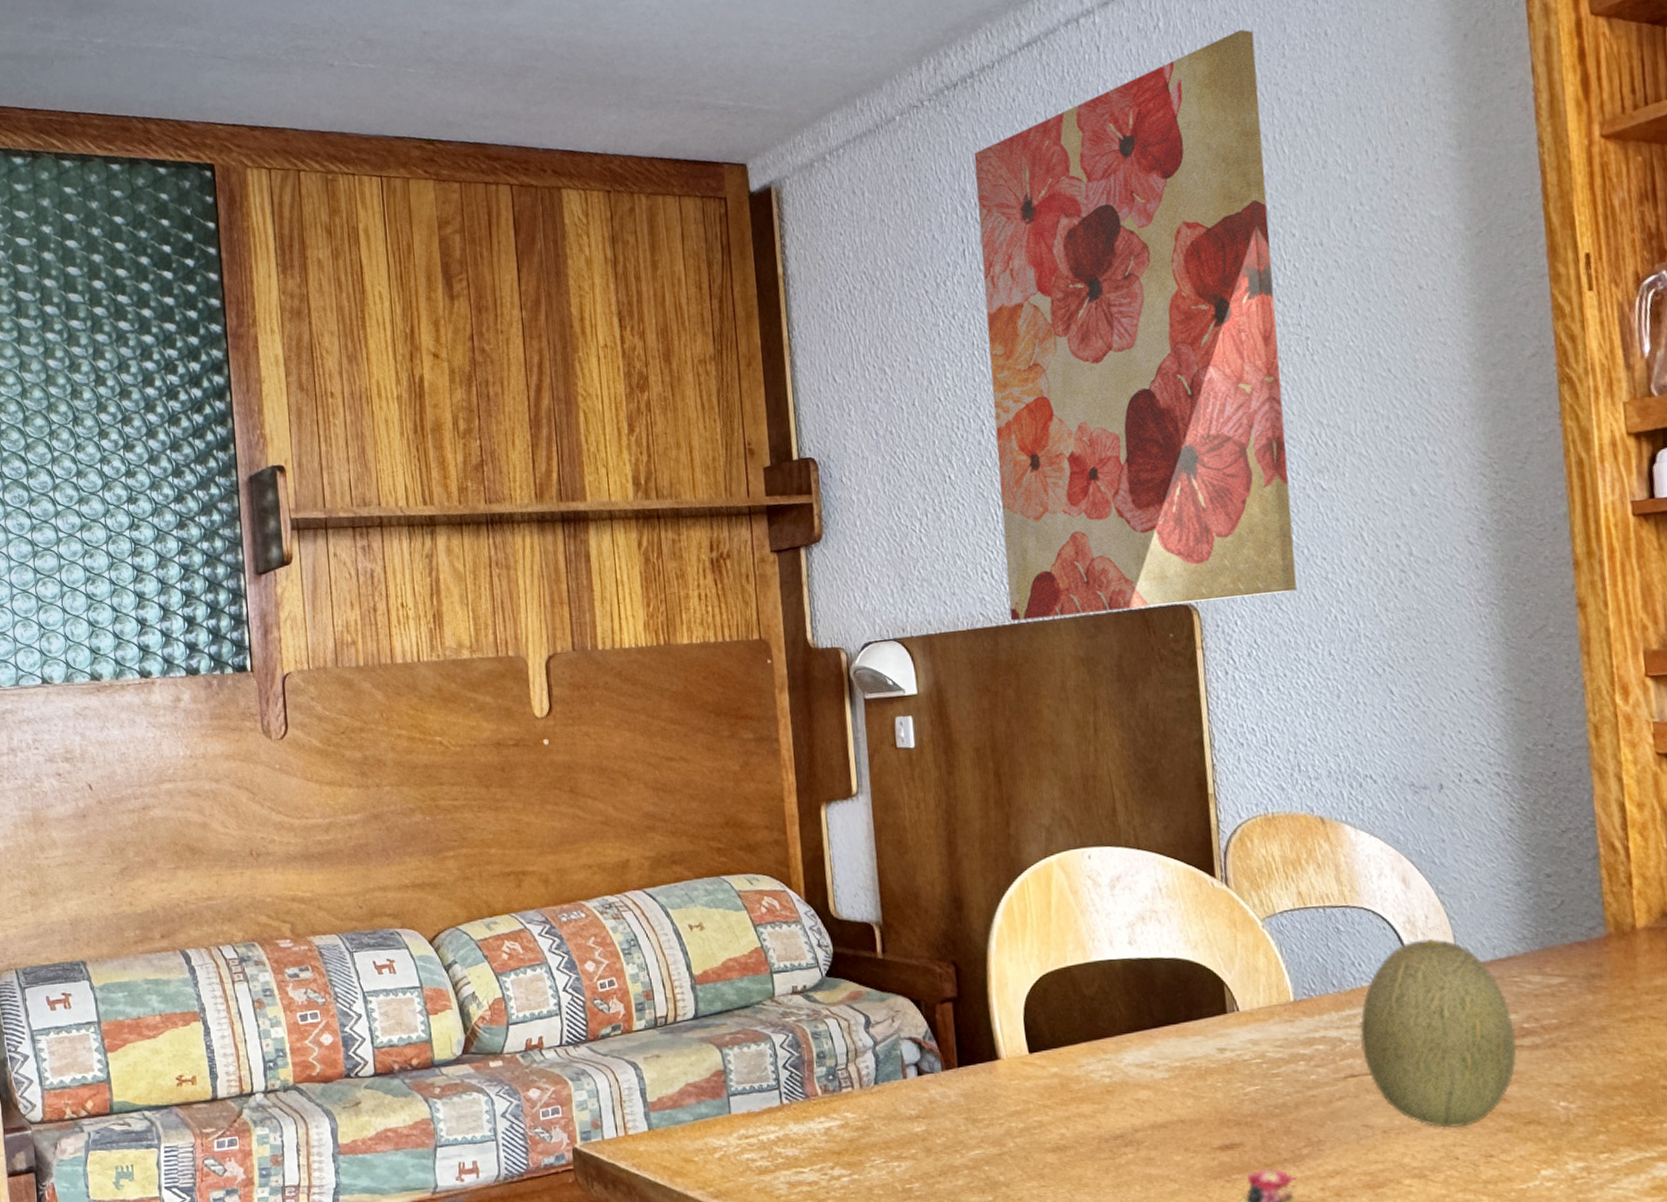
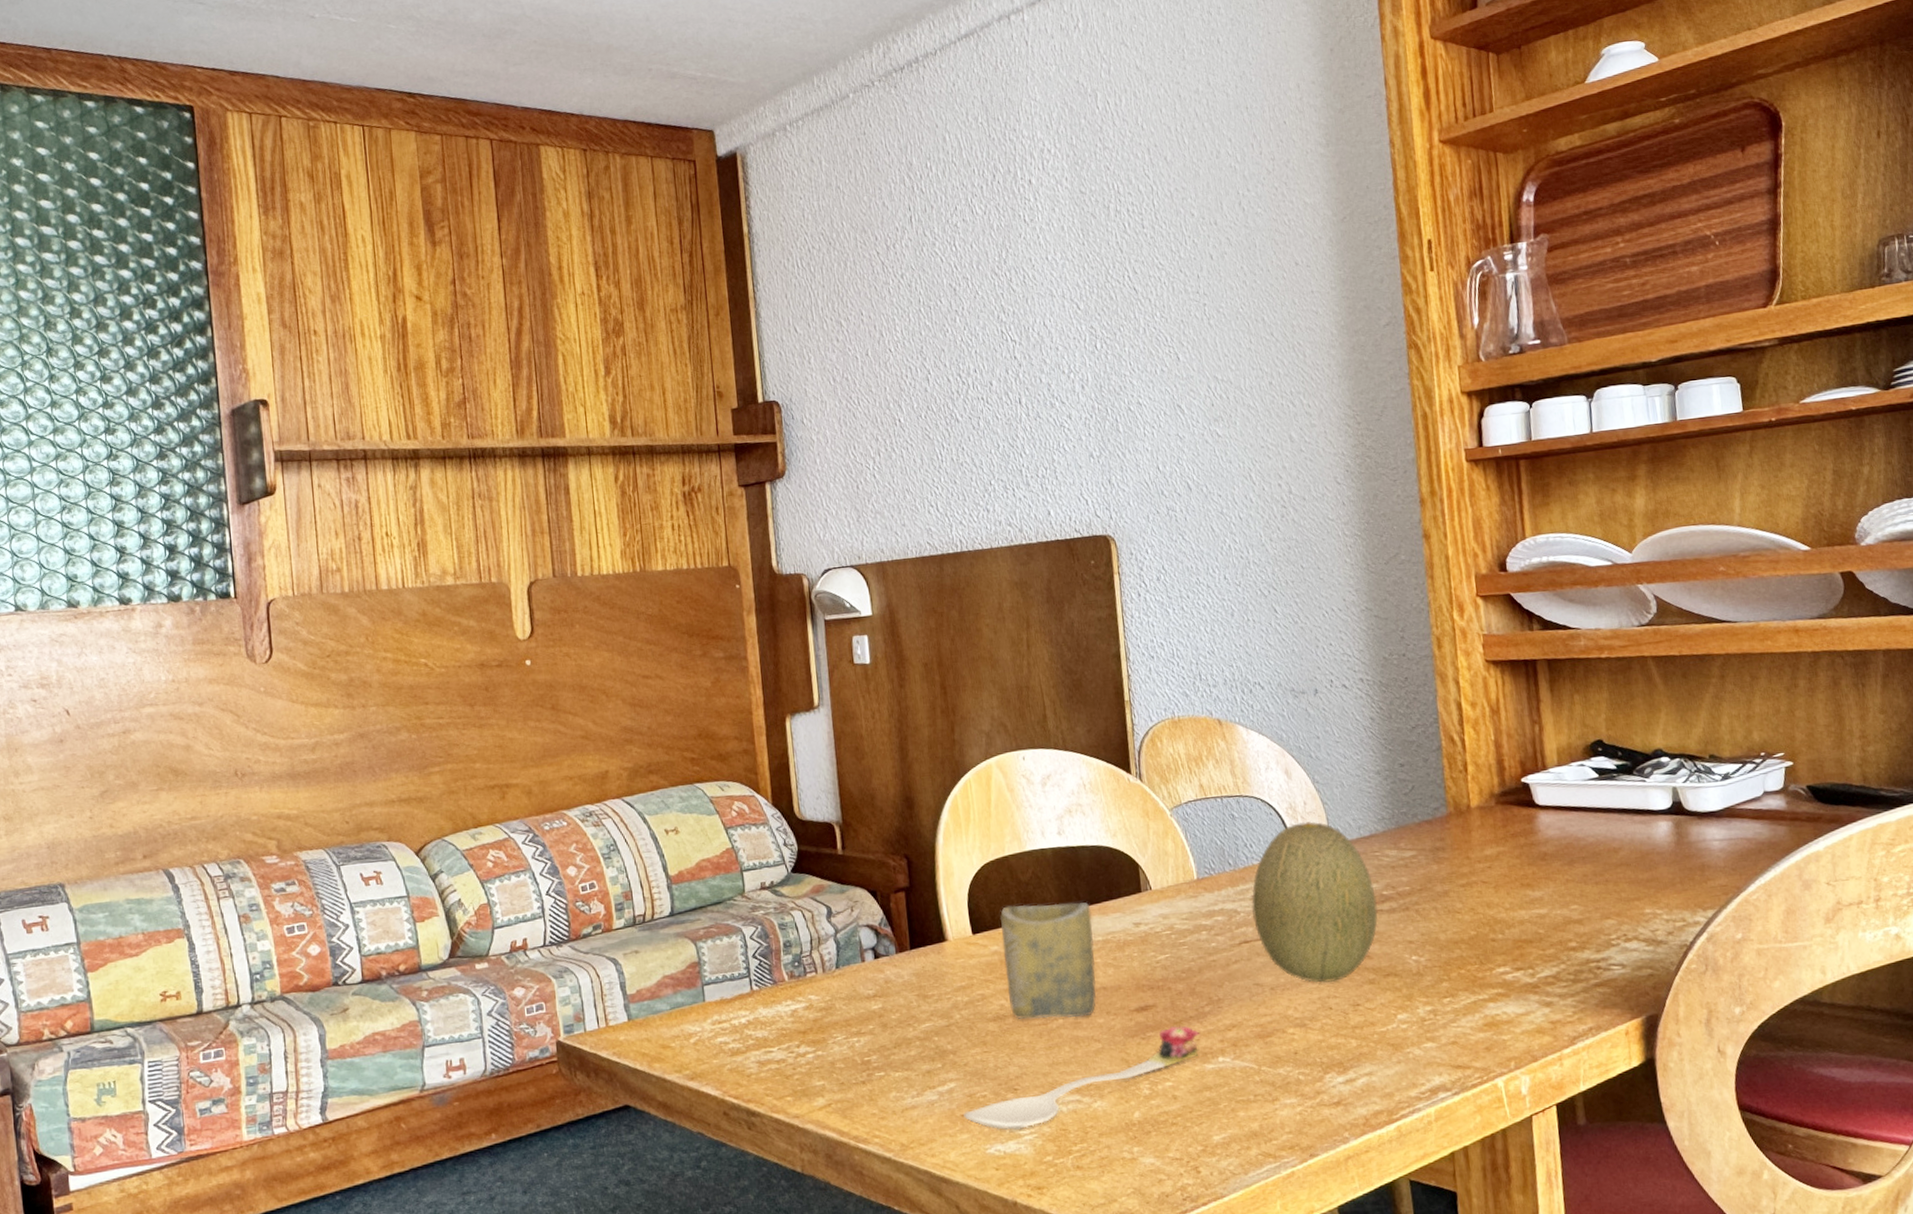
wall art: present [974,29,1298,621] -> none [919,33,1198,550]
cup: none [1061,1022,1173,1153] -> present [1000,902,1096,1020]

